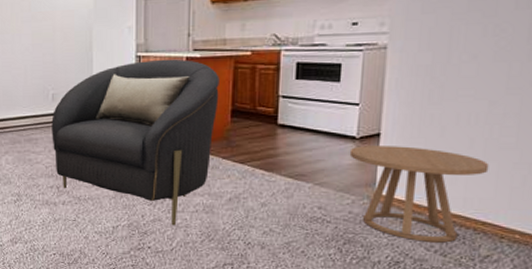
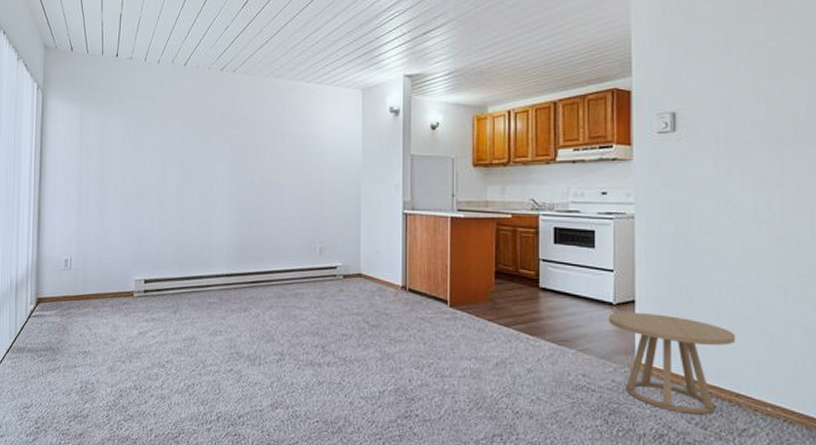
armchair: present [51,58,220,226] -> none [318,217,483,392]

